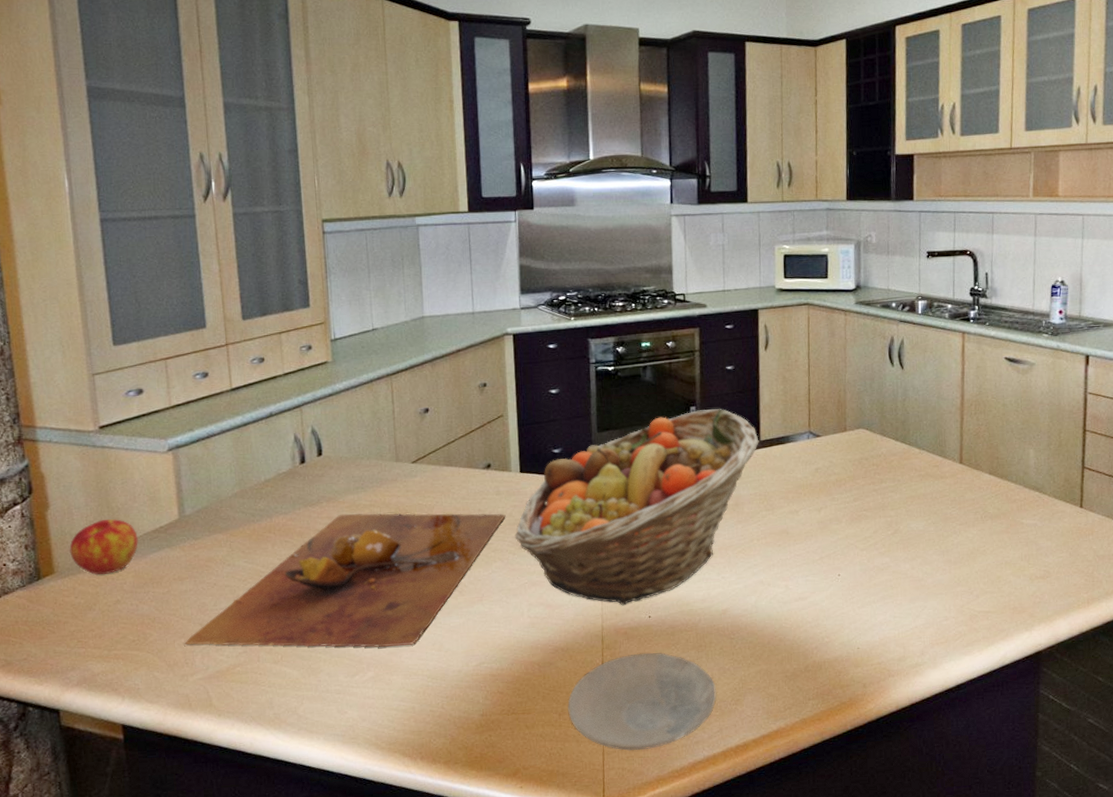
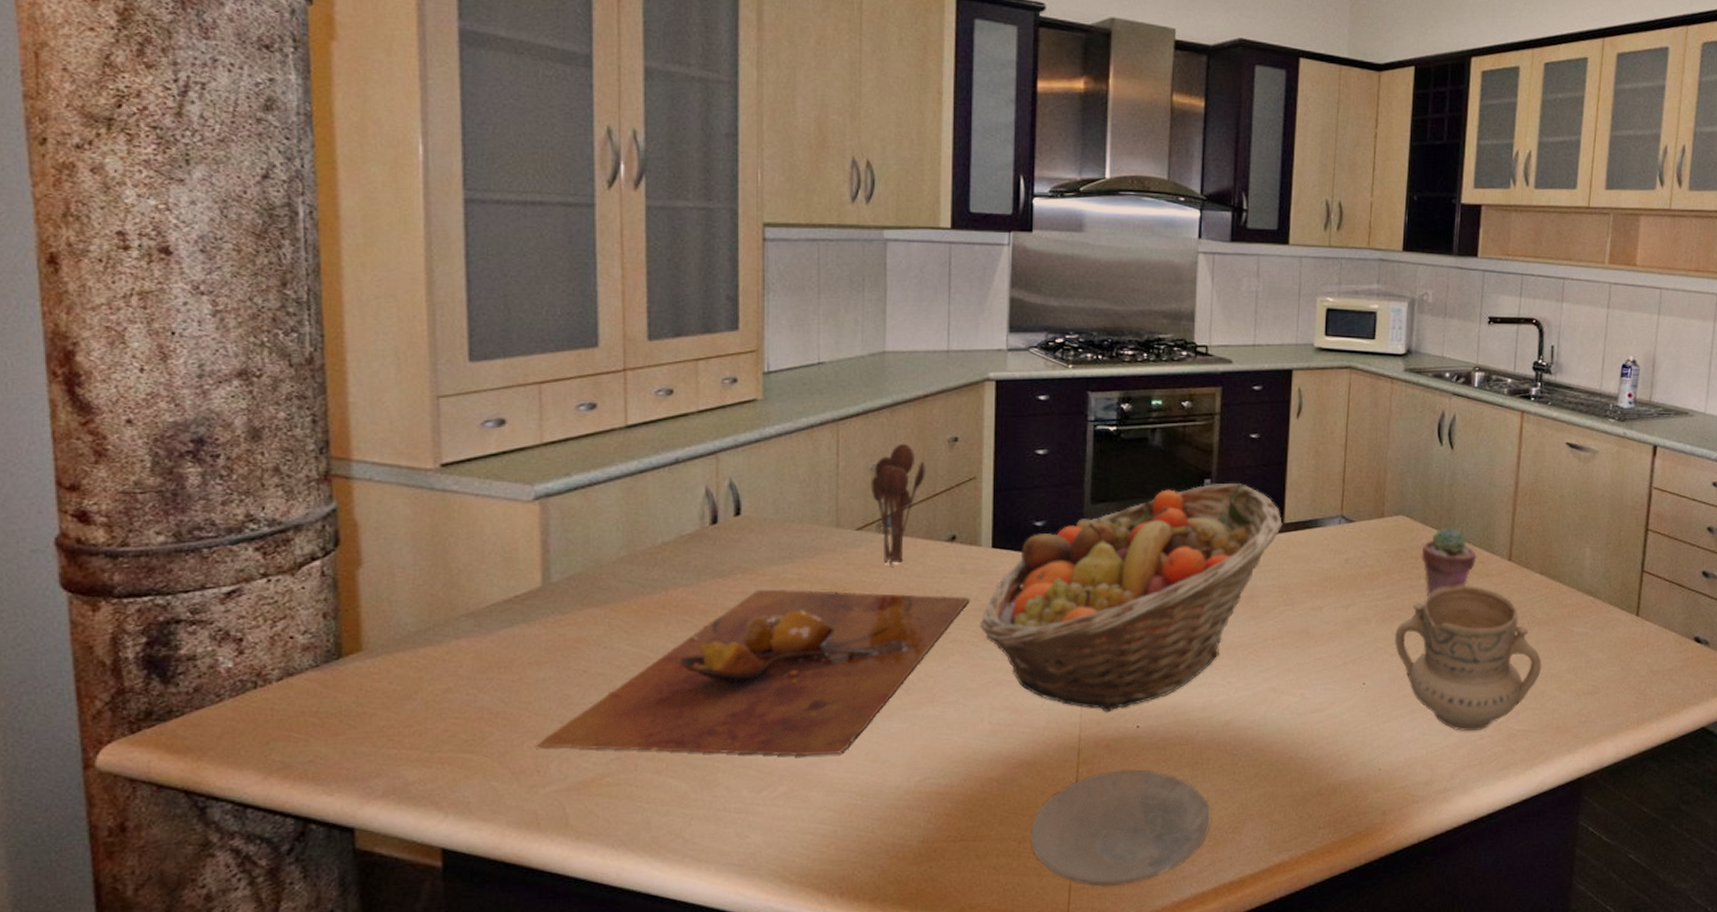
apple: present [69,519,138,575] -> none [386,584,483,654]
utensil holder: none [420,390,463,491] -> present [870,443,926,566]
mug: none [862,486,997,614] -> present [1394,585,1542,732]
potted succulent: none [881,437,931,499] -> present [1421,527,1477,598]

